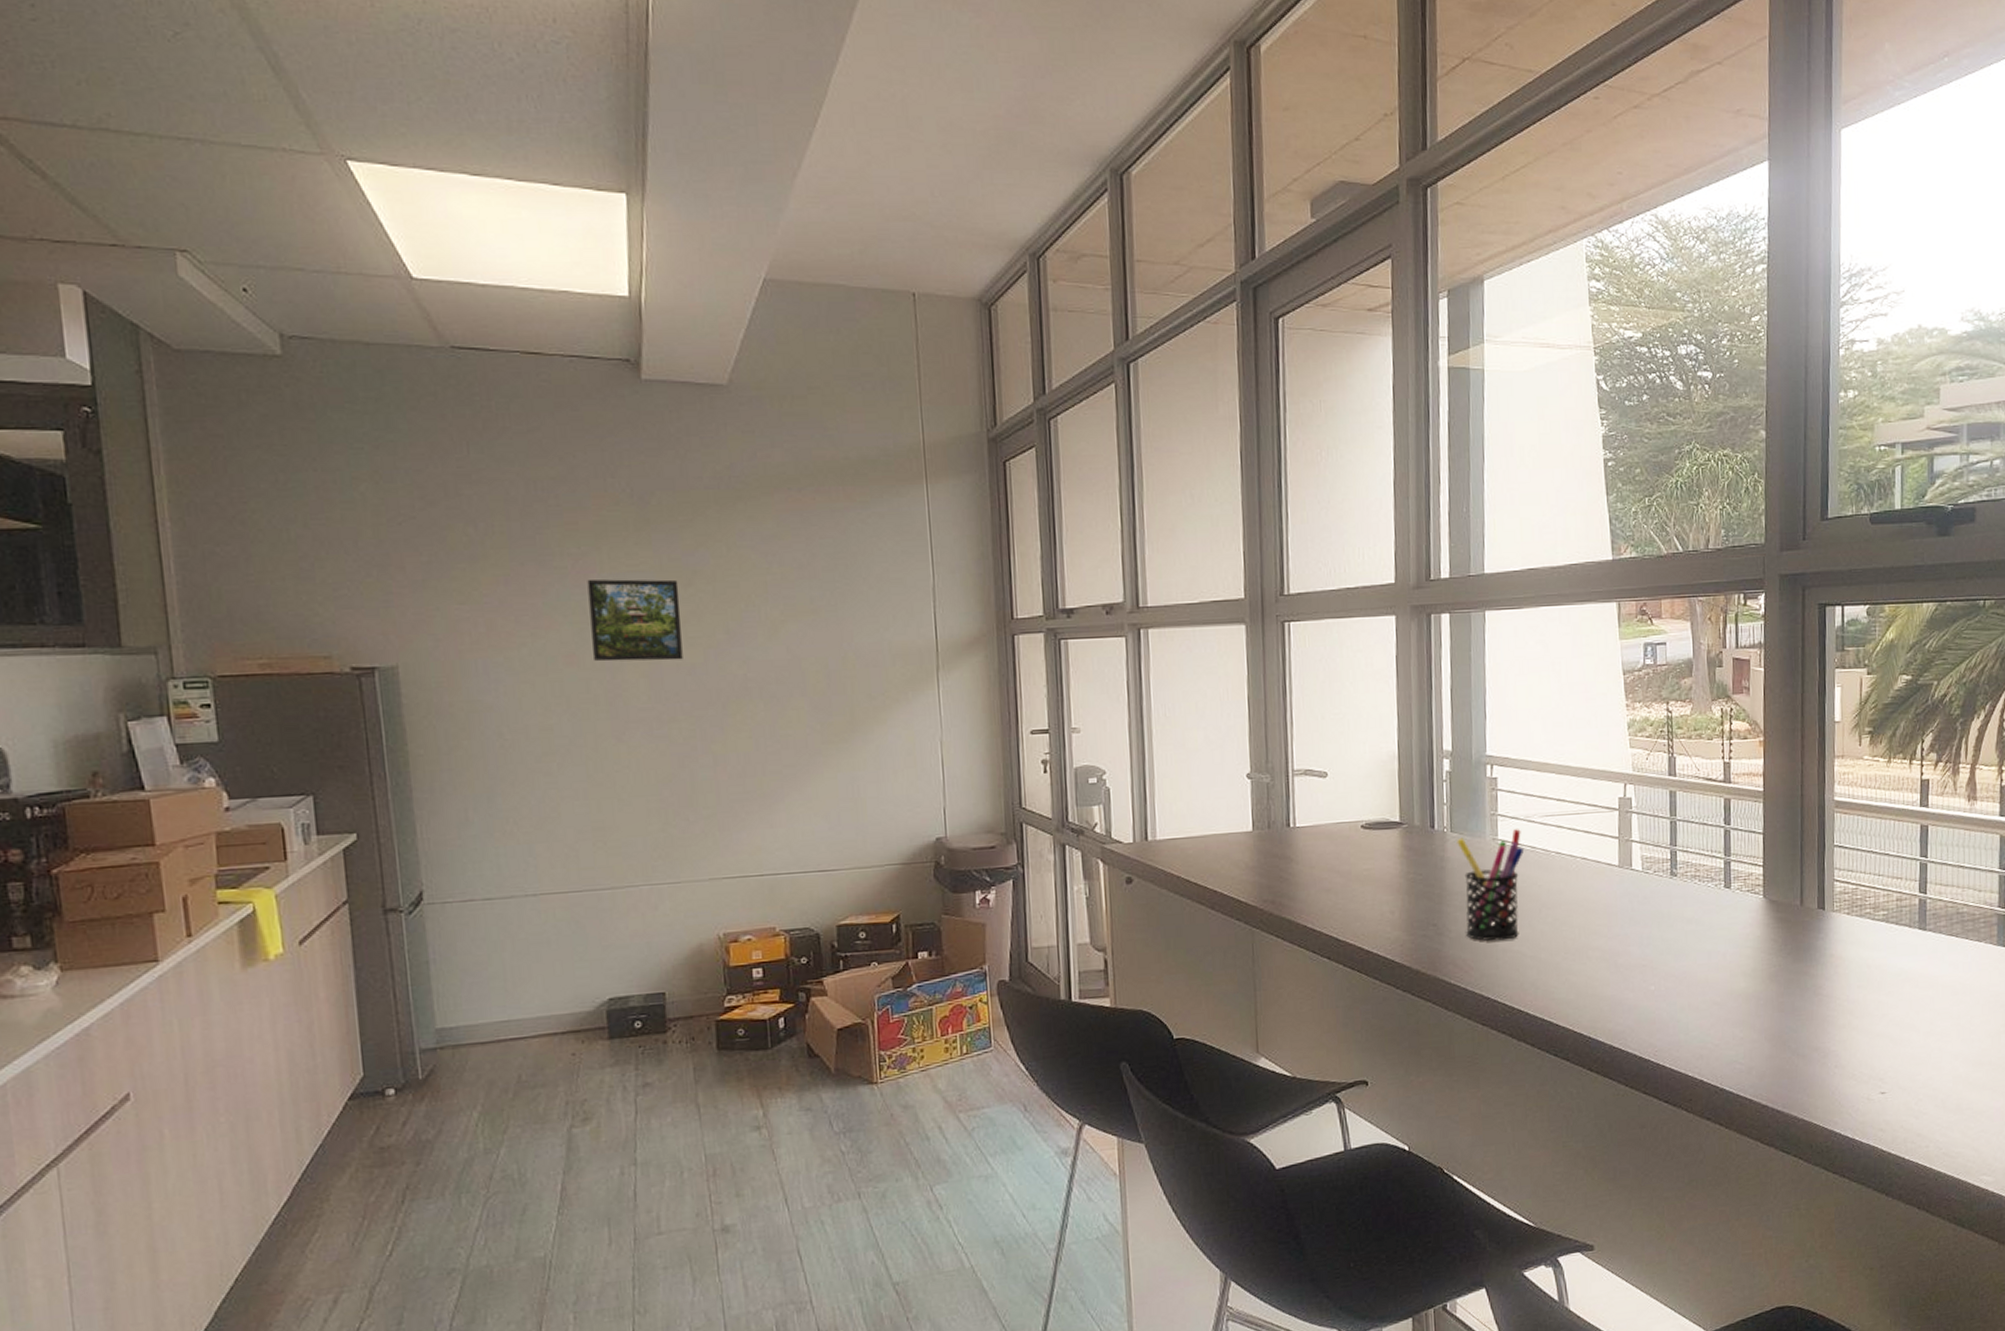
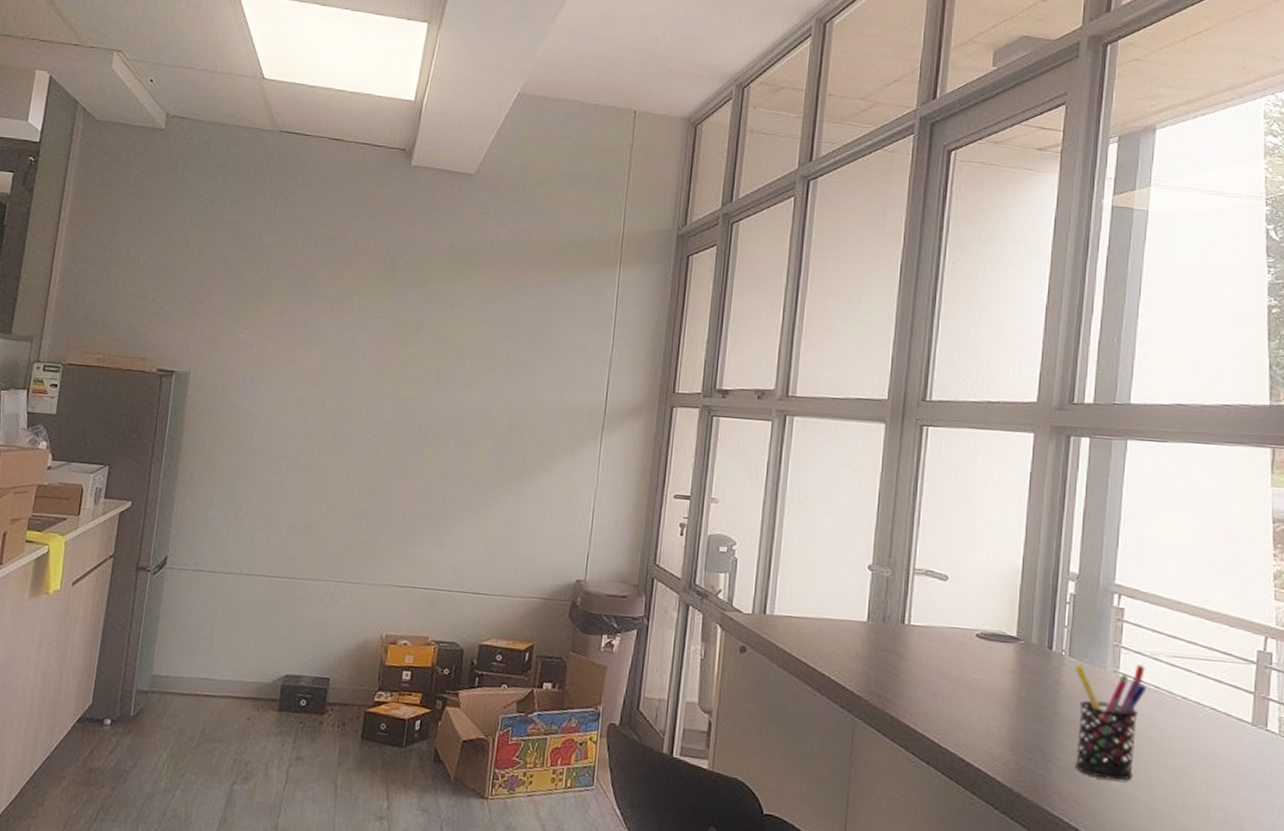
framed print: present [587,579,683,662] -> none [332,320,408,394]

